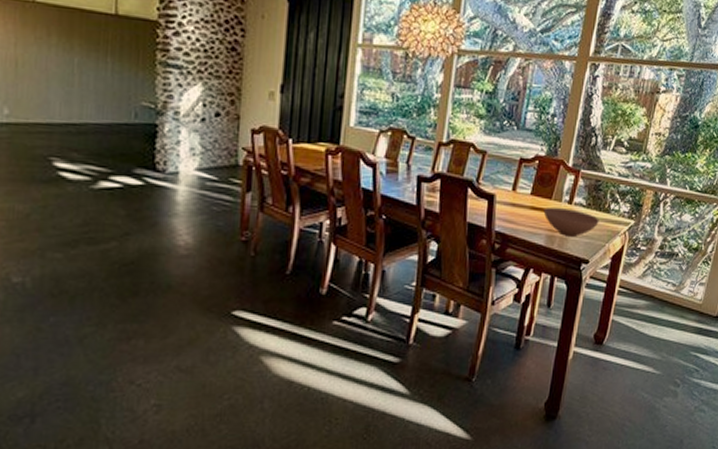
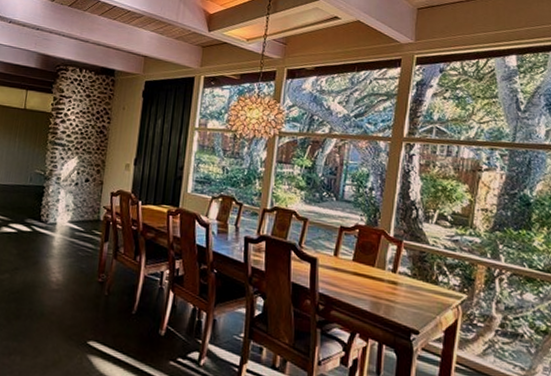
bowl: present [543,207,599,238] -> none [367,274,427,307]

